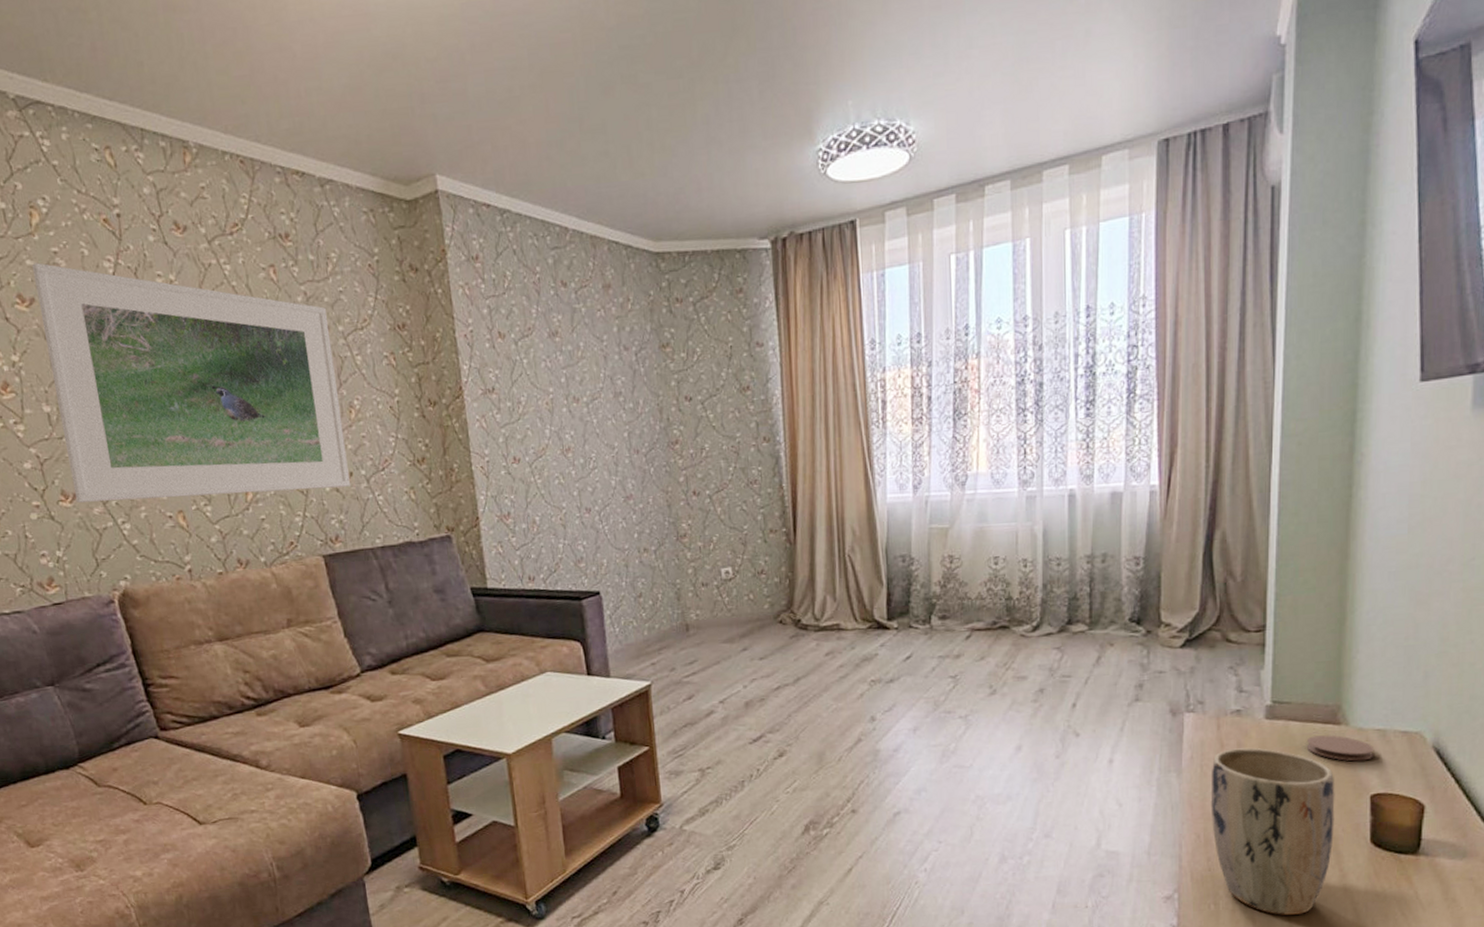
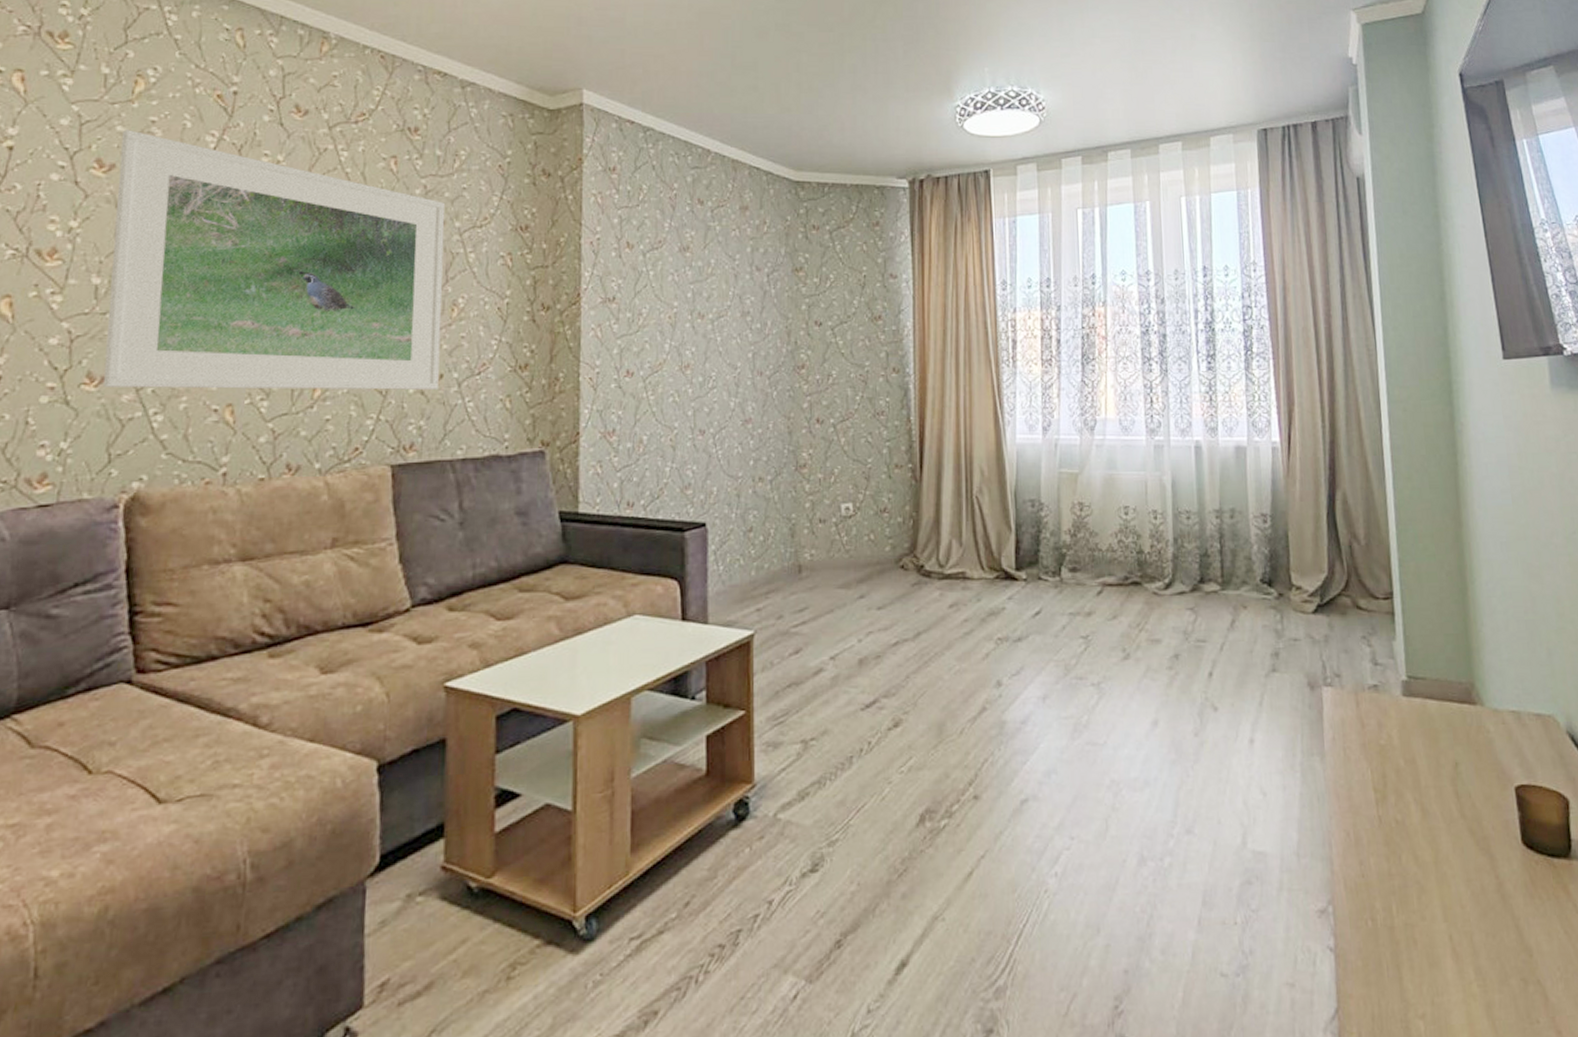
plant pot: present [1210,748,1335,915] -> none [1355,728,1485,934]
coaster: present [1306,735,1375,762] -> none [1445,716,1513,747]

